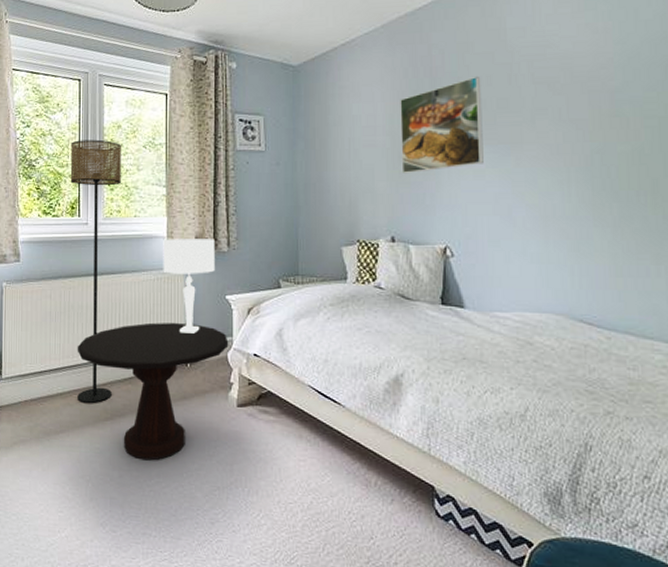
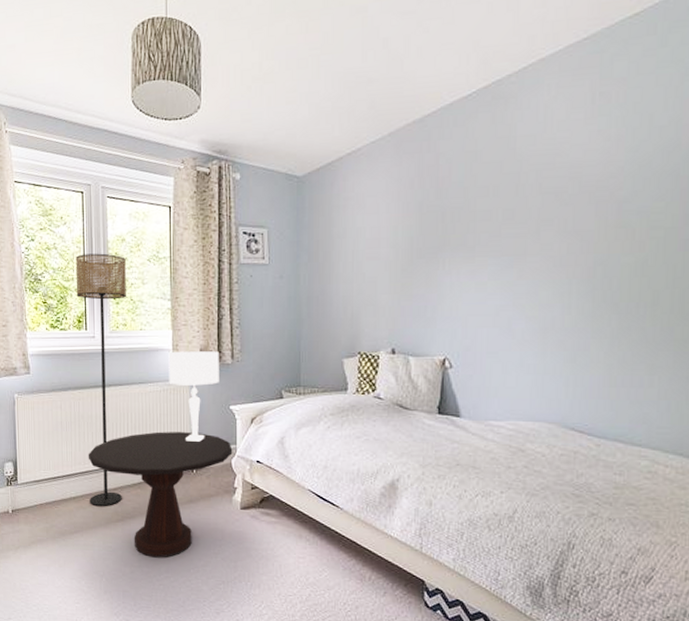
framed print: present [400,77,484,174] -> none [404,187,488,287]

